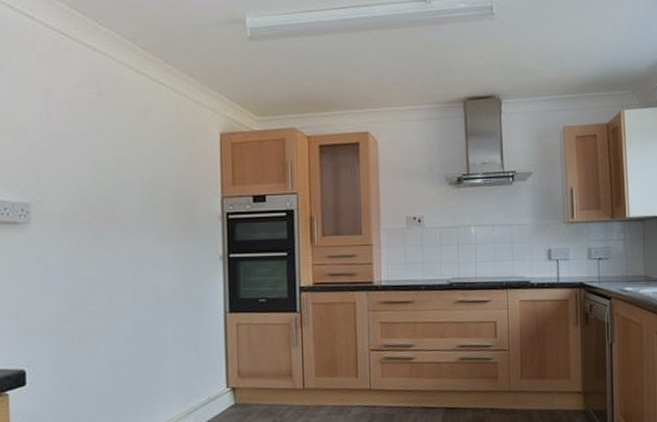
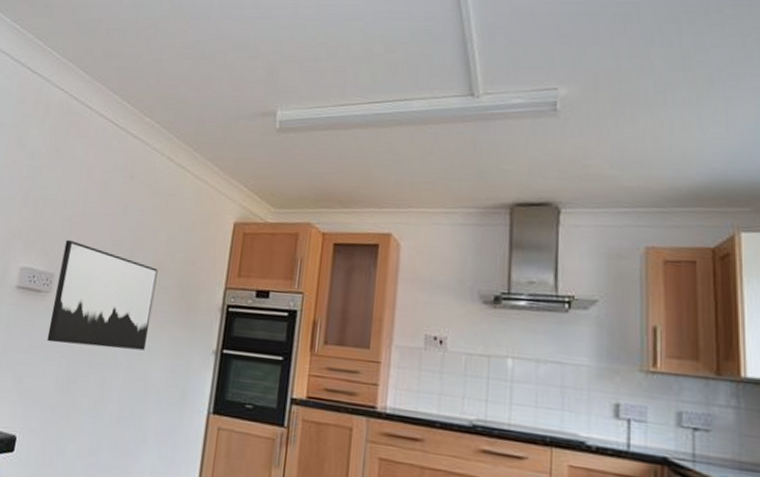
wall art: none [35,166,150,273] -> present [47,239,158,351]

